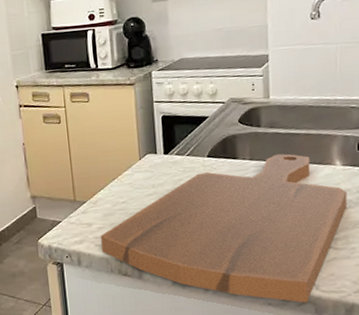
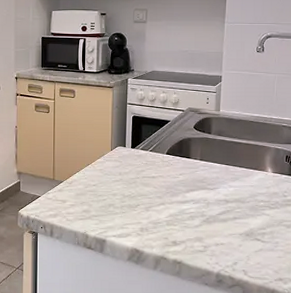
cutting board: present [101,154,348,303] -> none [71,158,275,286]

